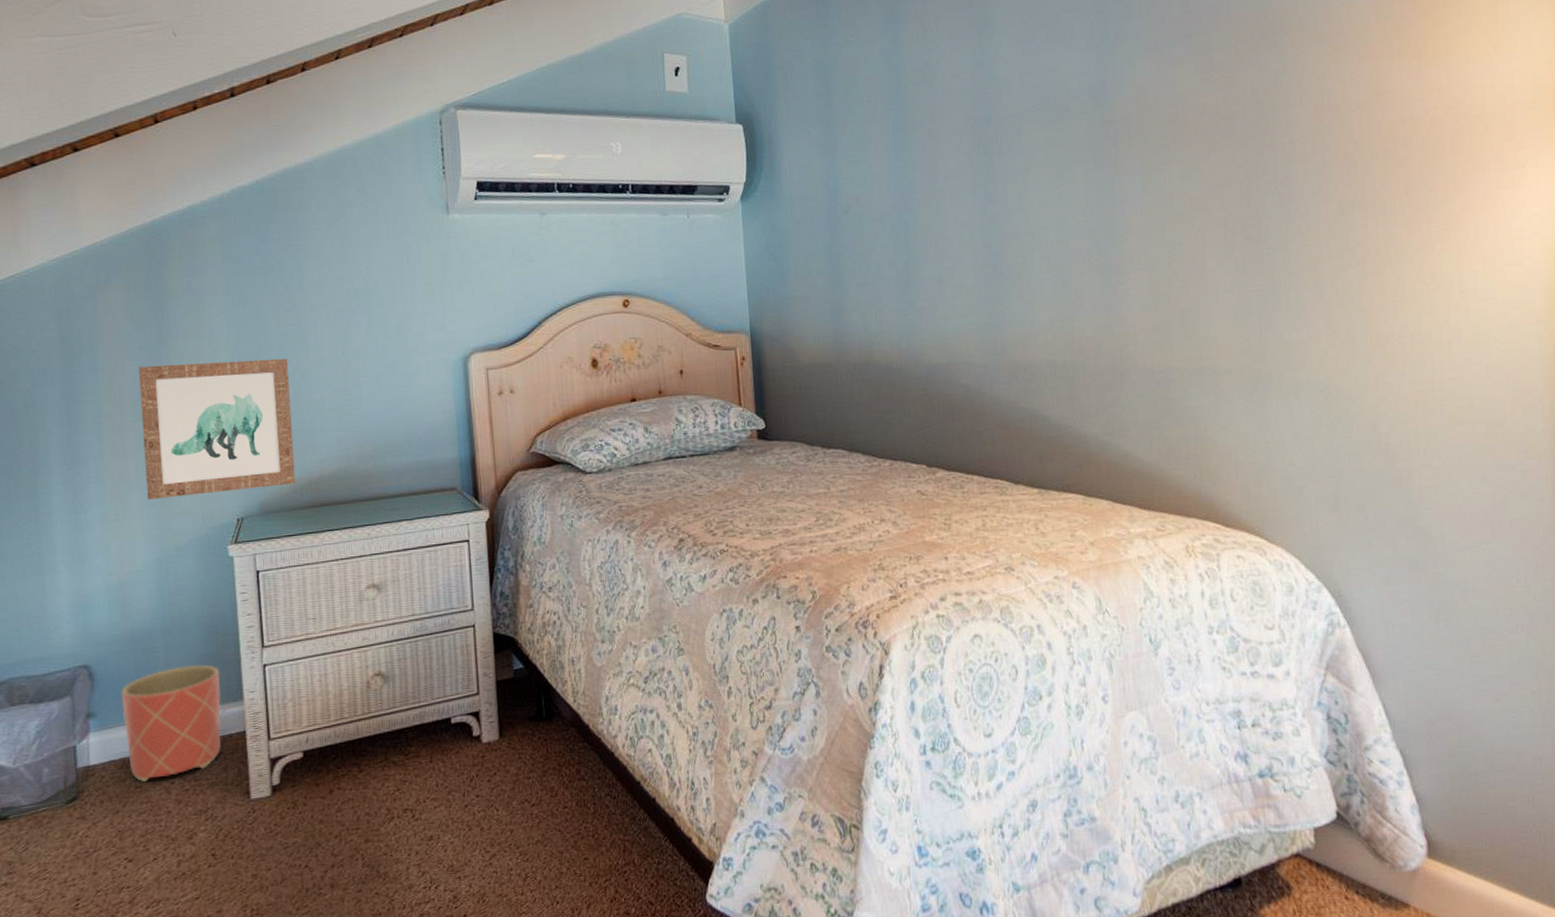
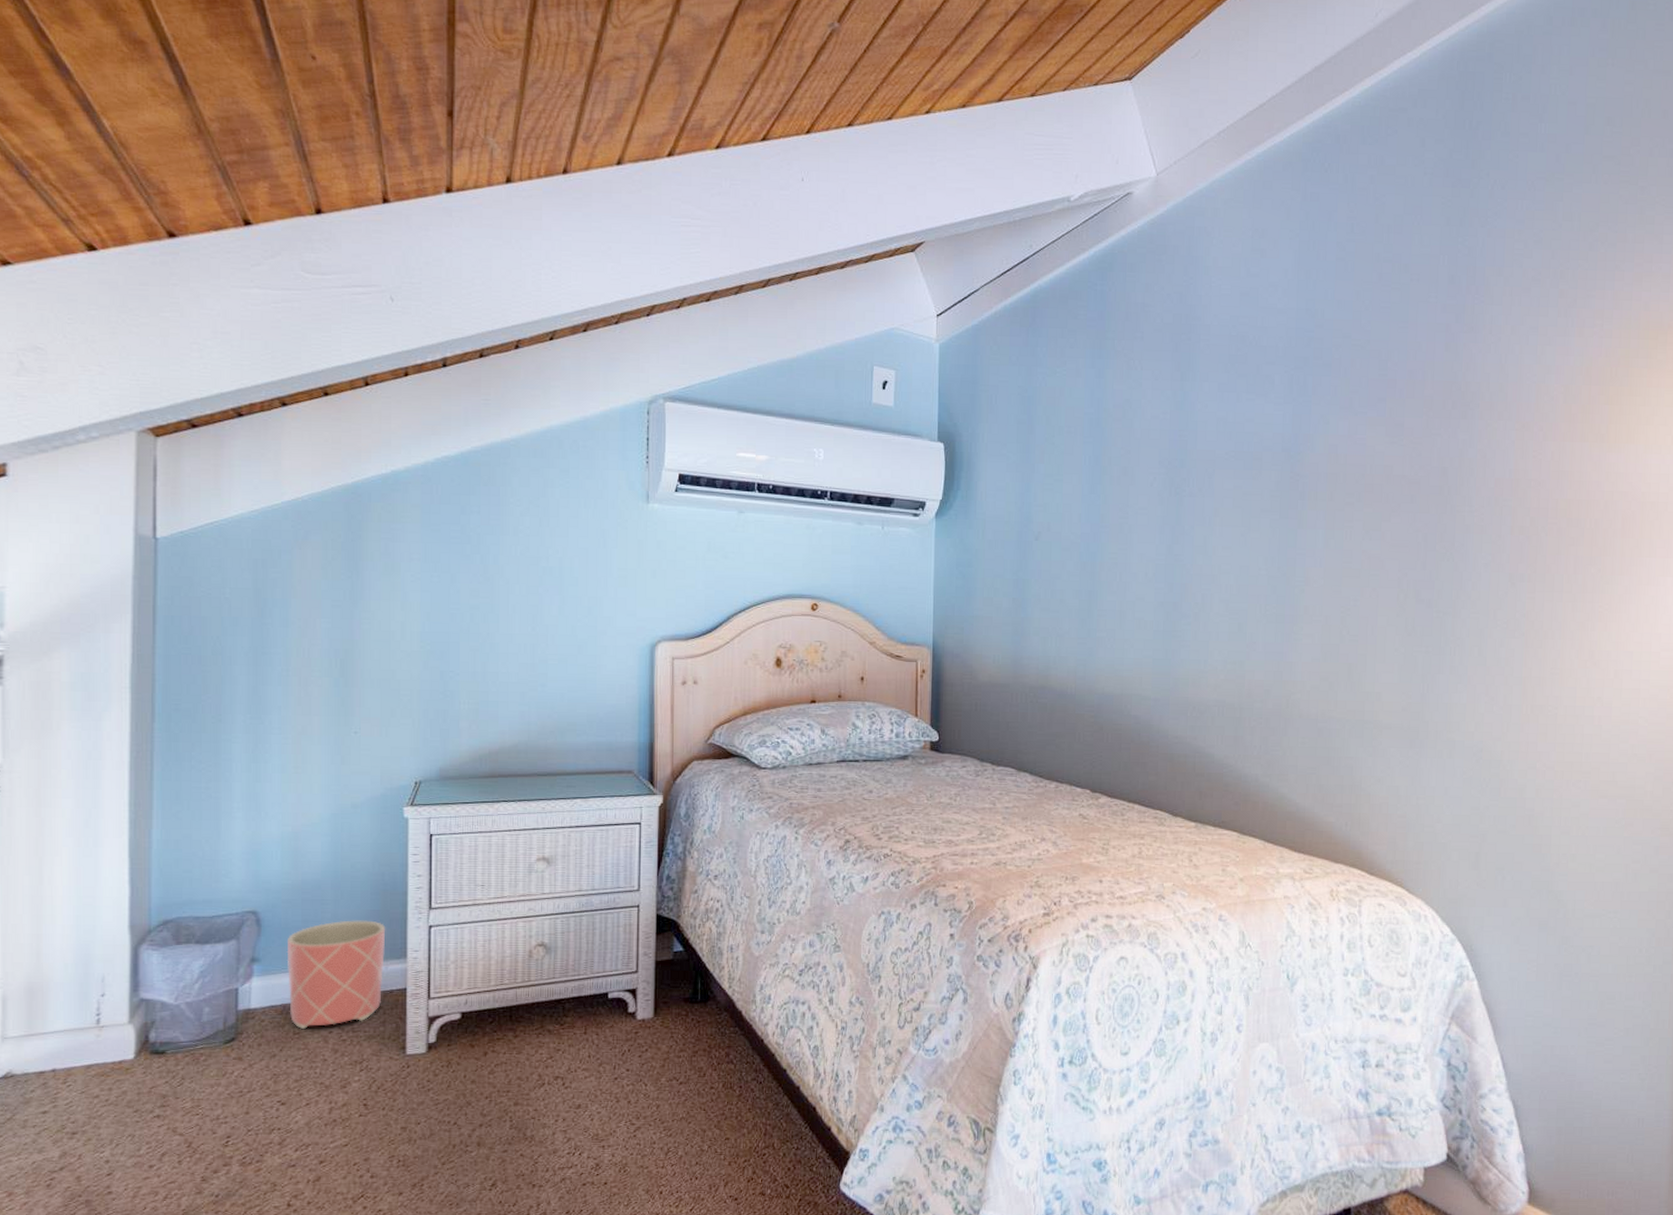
wall art: present [139,359,296,500] -> none [328,624,477,756]

